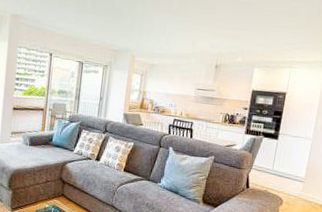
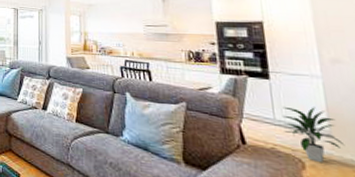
indoor plant: none [276,160,311,201] -> present [282,106,345,163]

